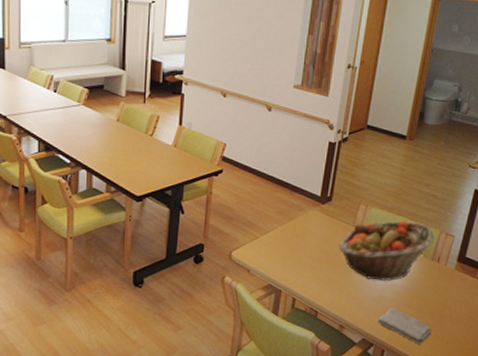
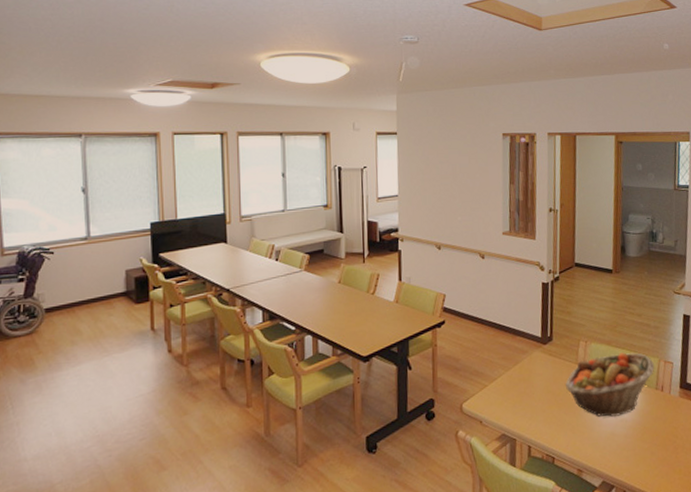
washcloth: present [377,308,432,345] -> none [614,444,669,481]

